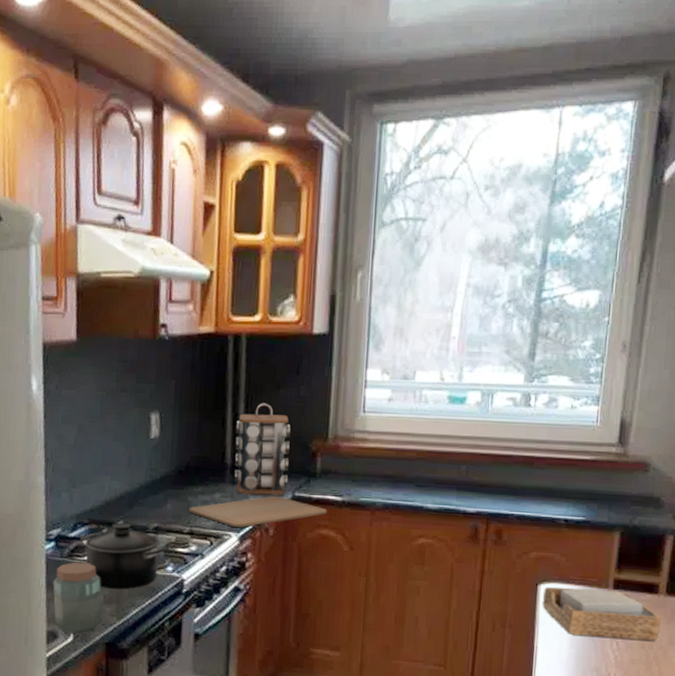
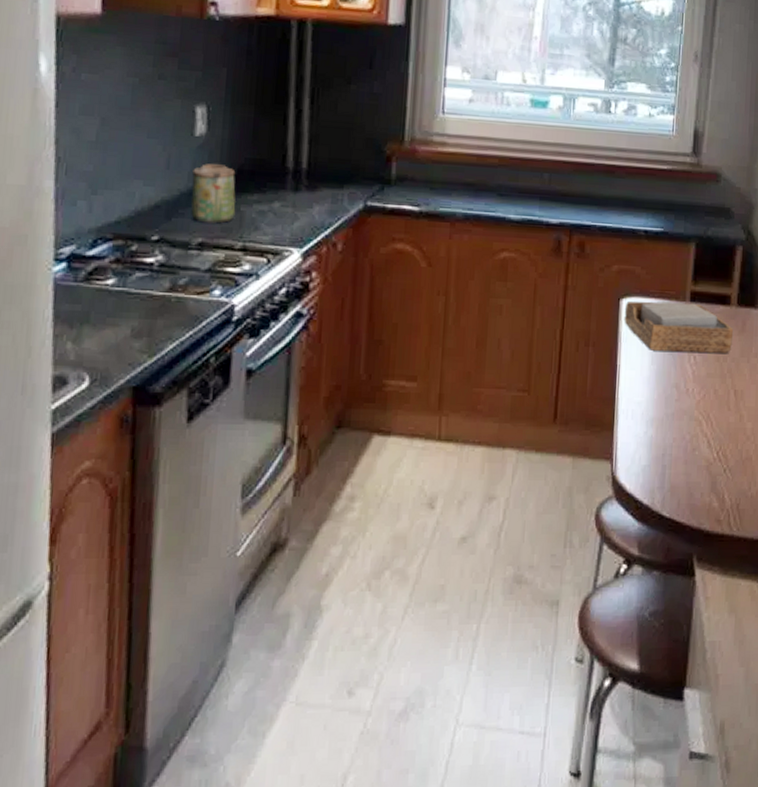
peanut butter: present [53,562,103,634] -> none [62,287,129,377]
saucepan: present [80,522,166,590] -> none [101,236,213,320]
canister: none [148,461,184,511] -> present [191,163,236,223]
chopping board: present [188,496,328,528] -> none [241,206,403,242]
spice rack: present [234,403,291,496] -> none [296,99,363,206]

